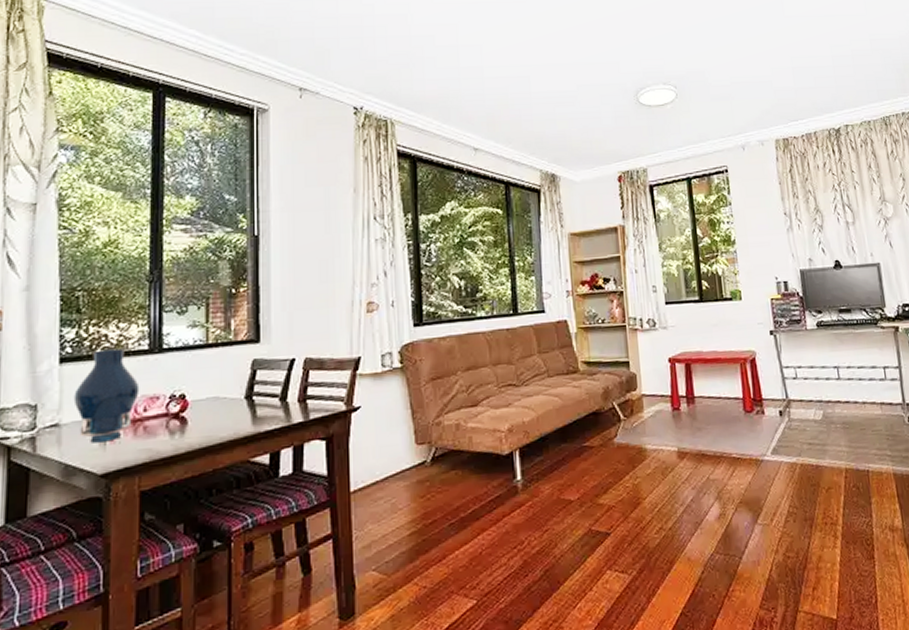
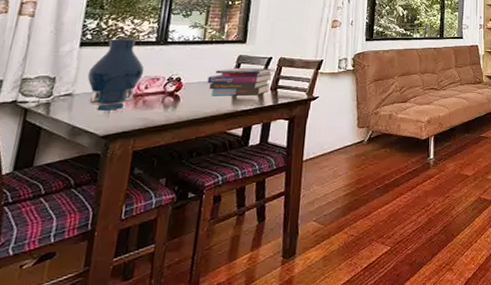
books: none [218,373,303,416] -> present [207,67,277,96]

